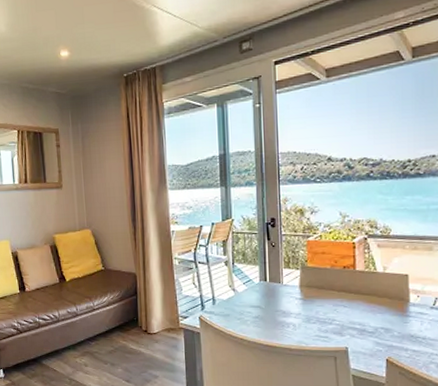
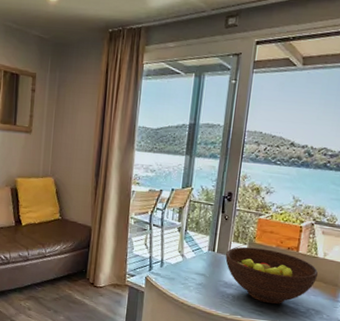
fruit bowl: none [279,271,380,328] -> present [225,246,318,305]

